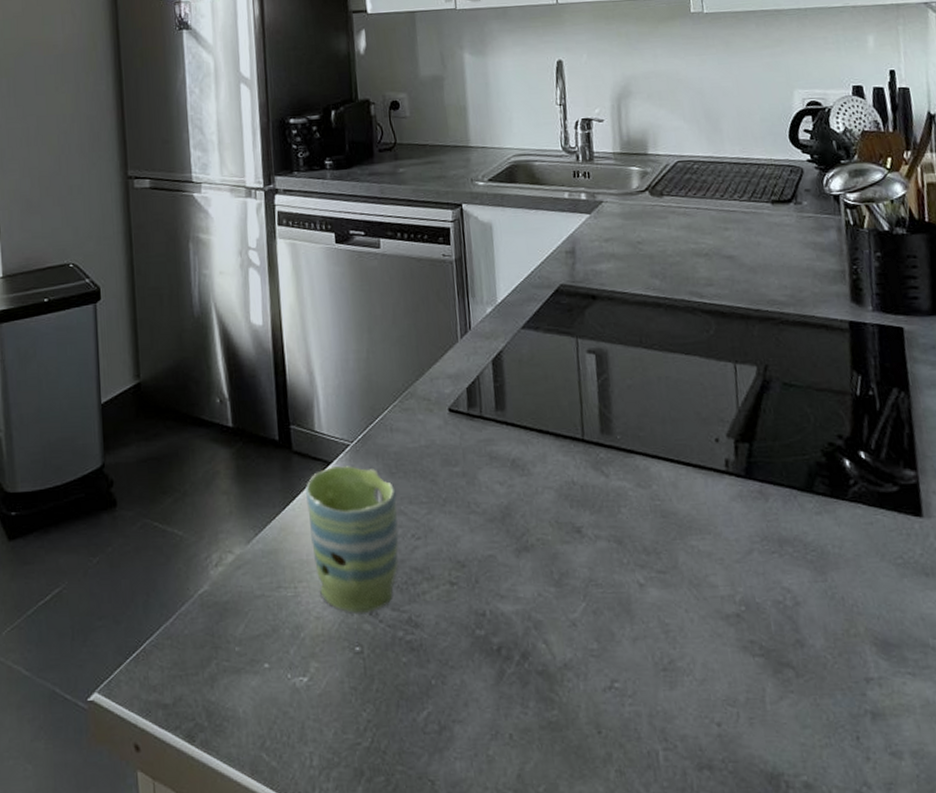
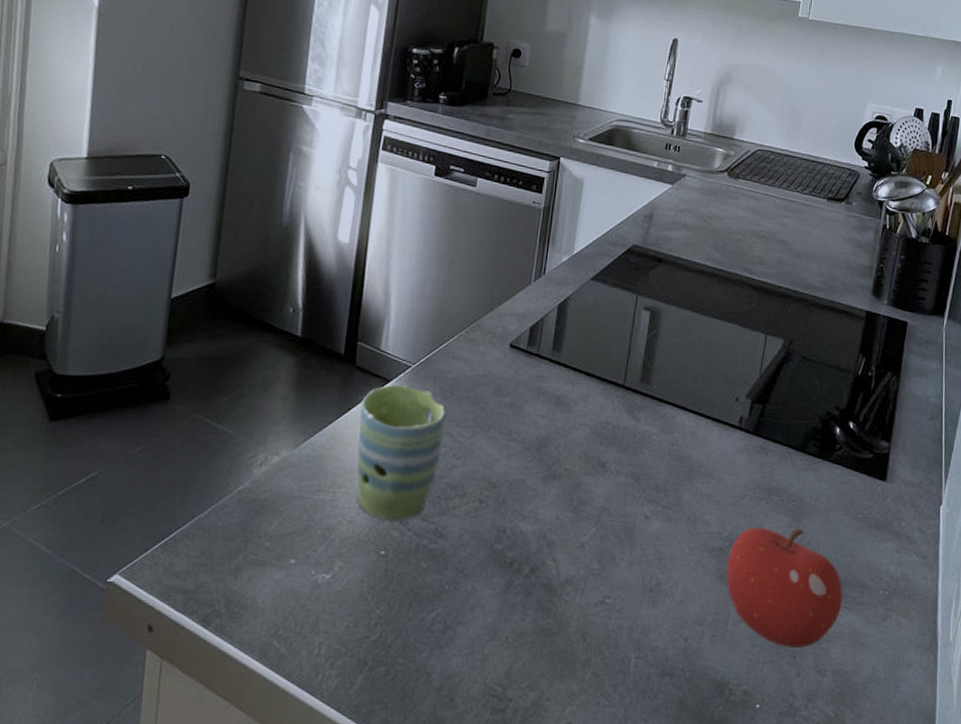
fruit: none [747,582,904,727] -> present [726,527,843,648]

